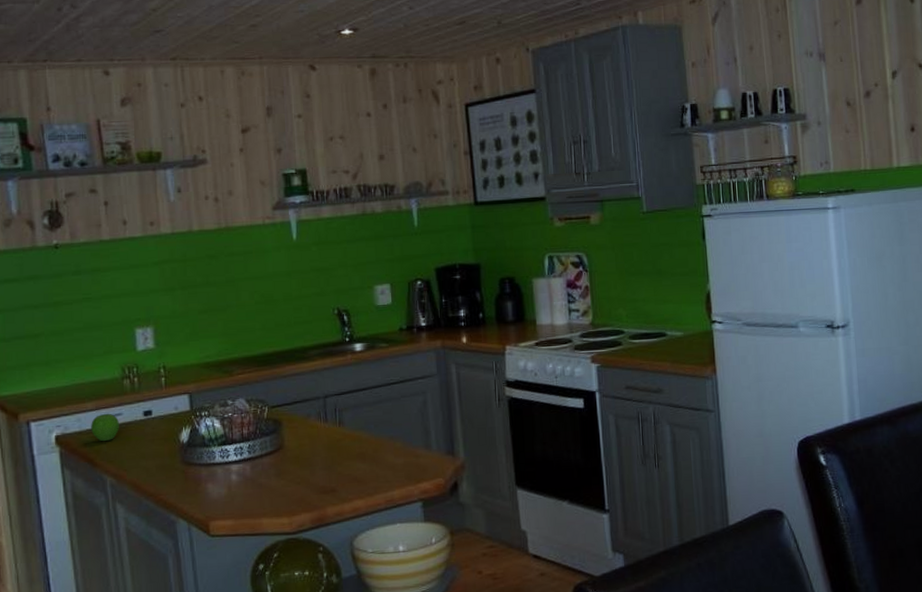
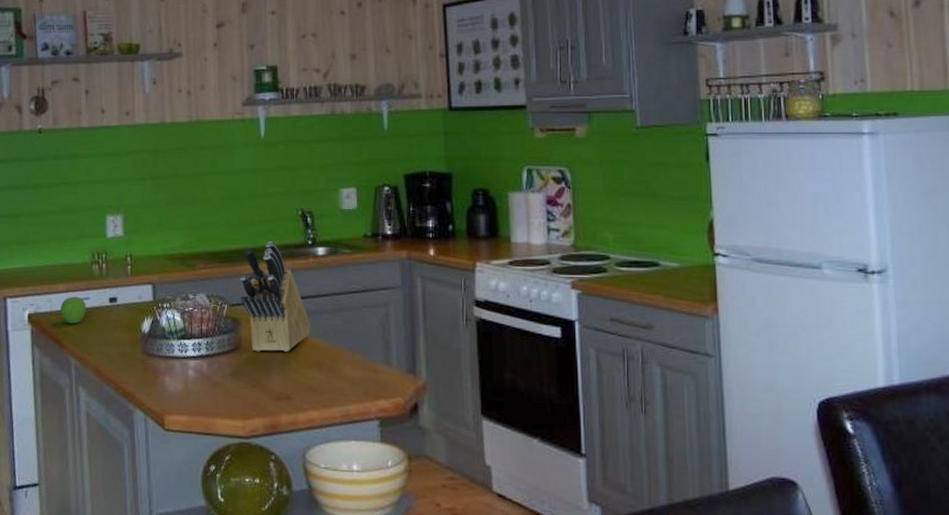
knife block: none [279,342,352,450] -> present [240,241,311,352]

